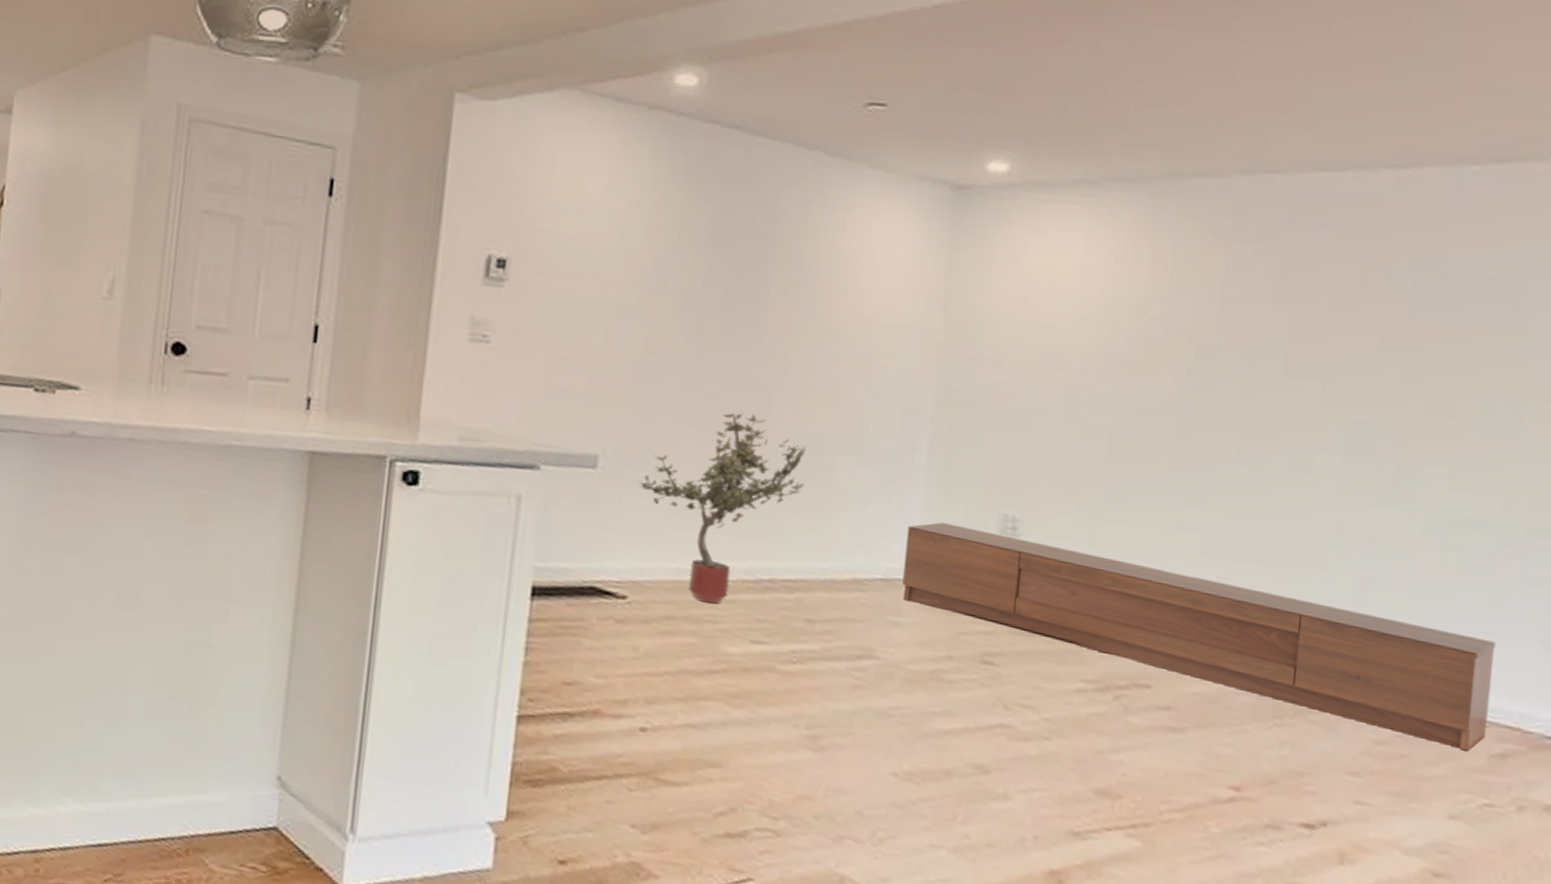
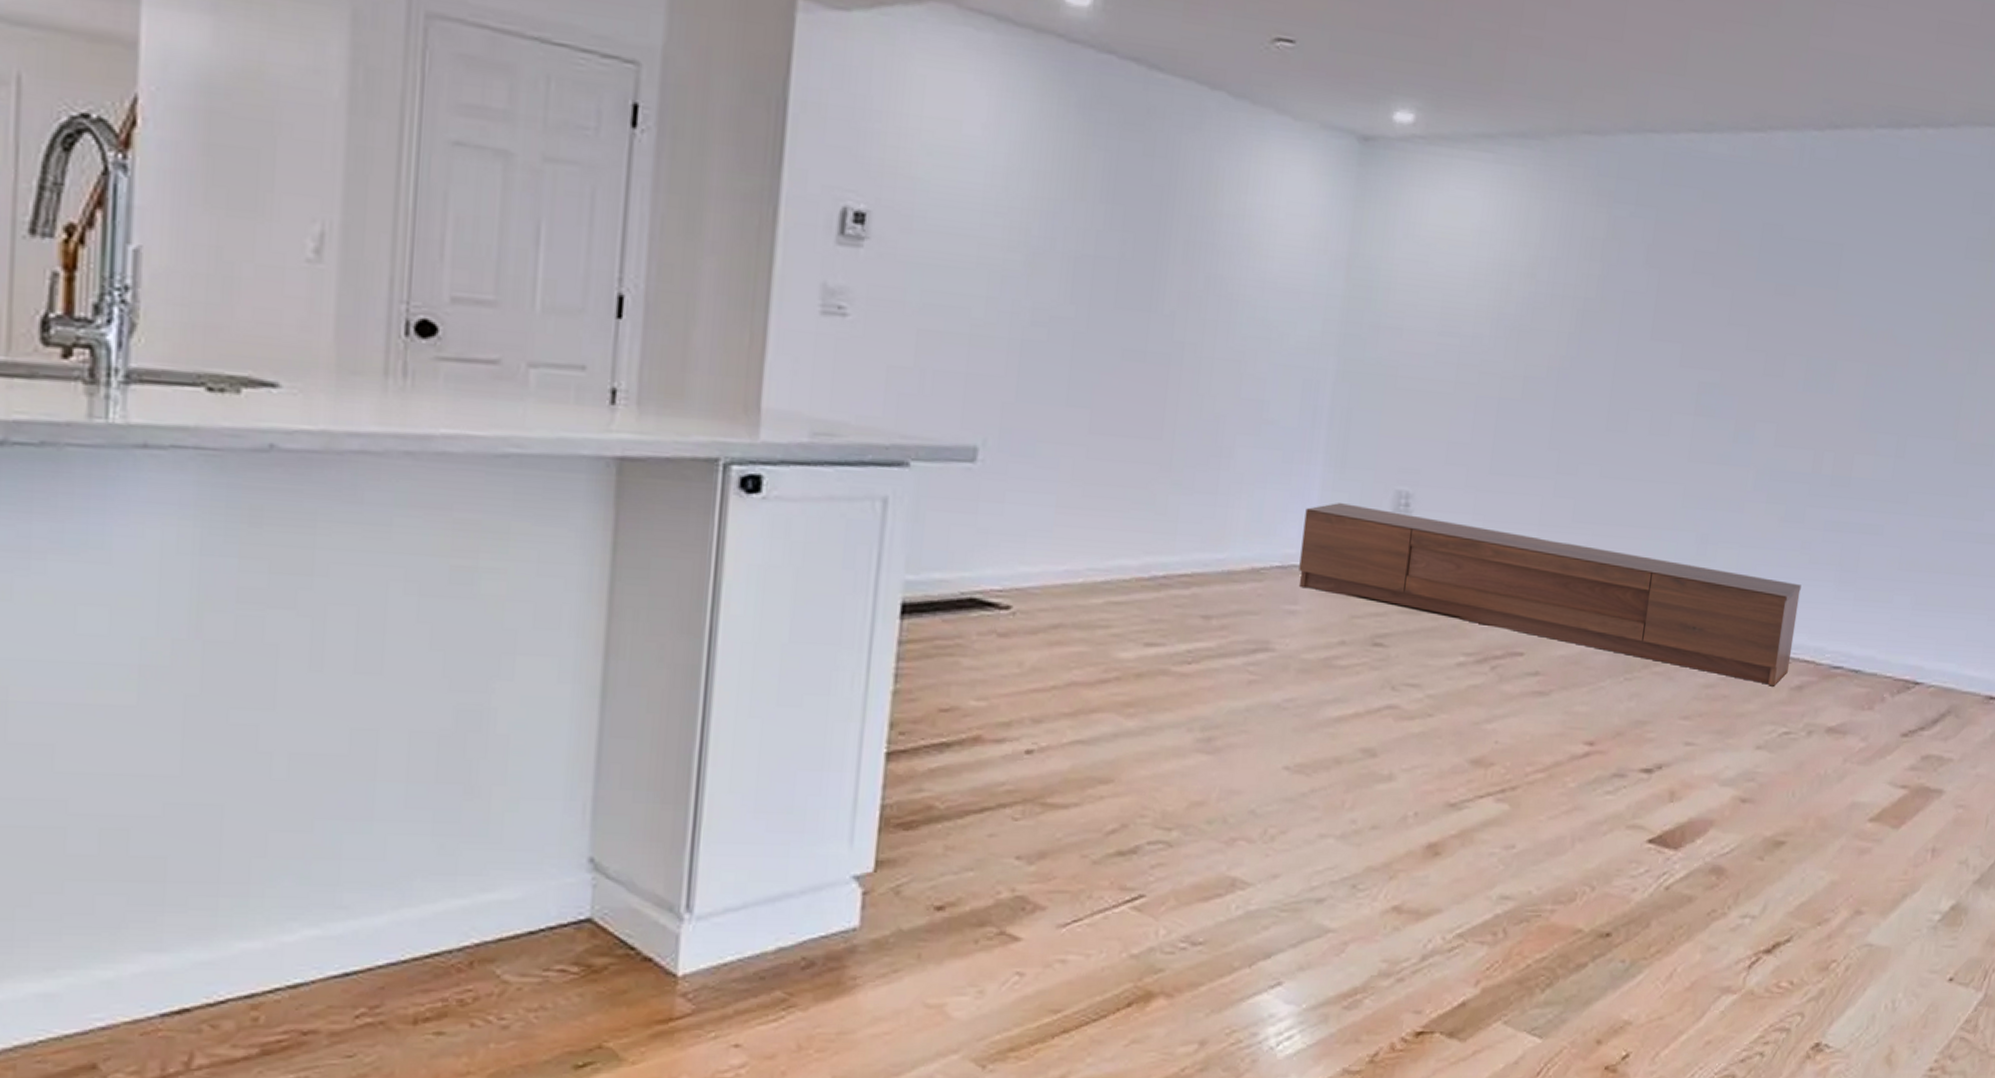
potted tree: present [638,412,806,604] -> none [1023,392,1205,607]

